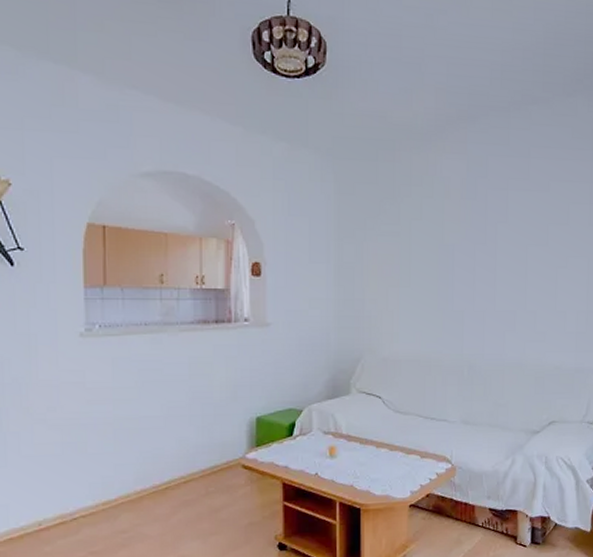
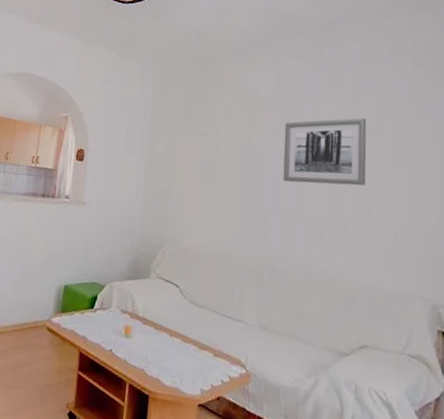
wall art: none [476,206,552,278] -> present [283,118,367,186]

